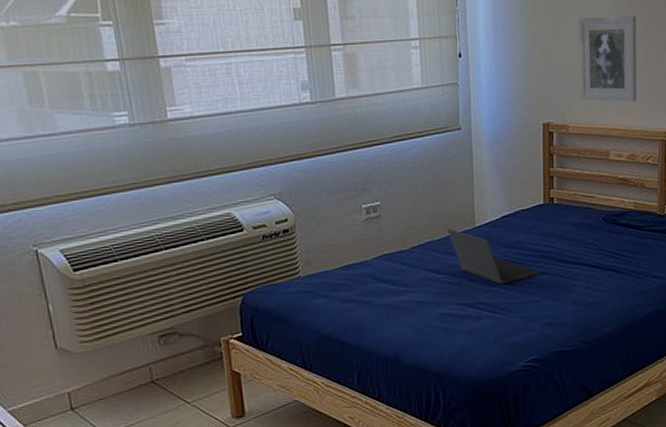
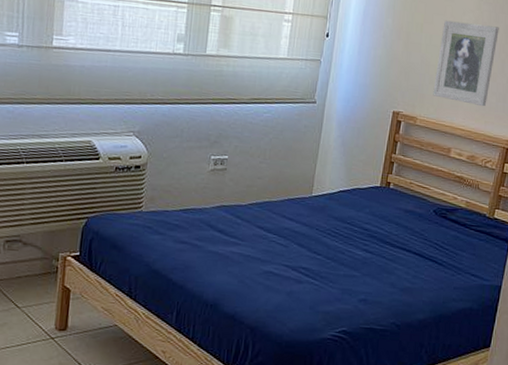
laptop computer: present [447,228,538,285] -> none [285,192,363,255]

